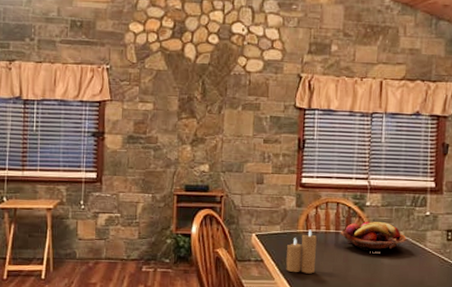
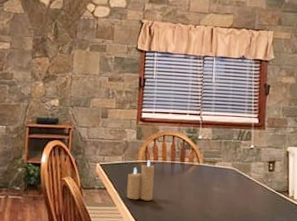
fruit basket: present [340,221,408,251] -> none [175,153,235,180]

